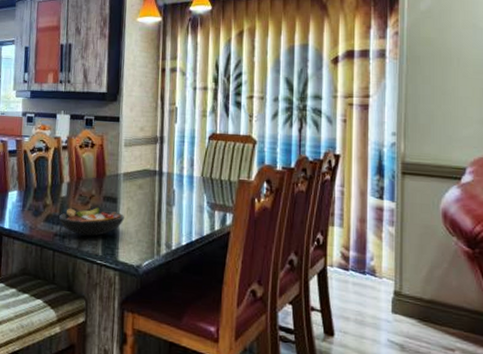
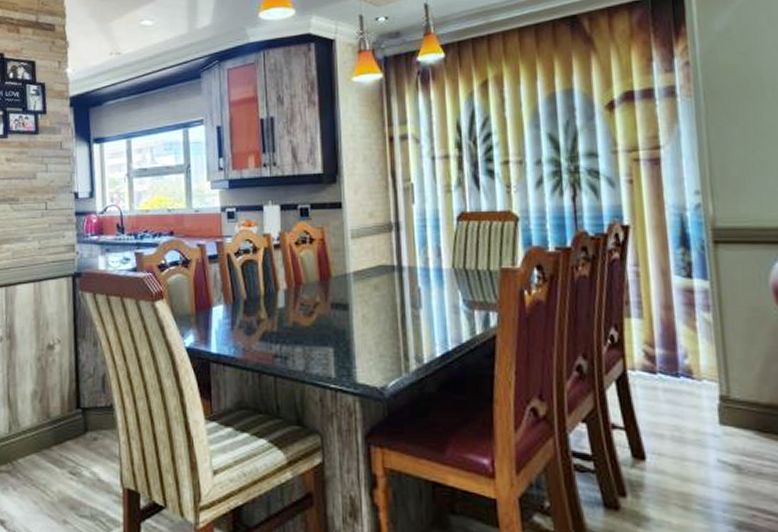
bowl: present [59,207,124,236] -> none [278,317,359,355]

